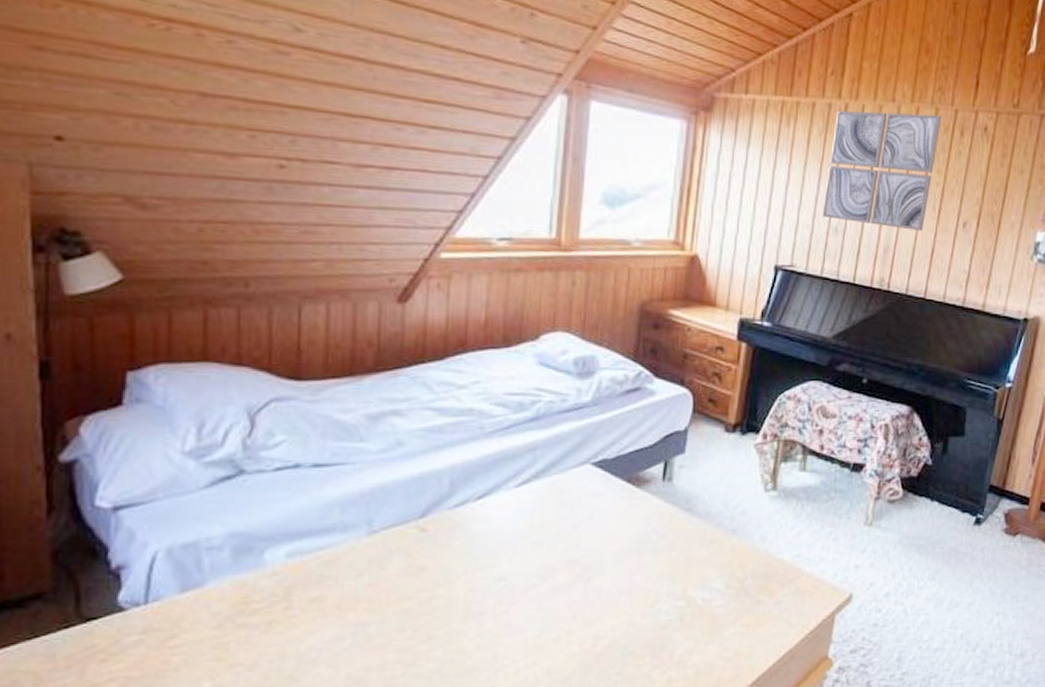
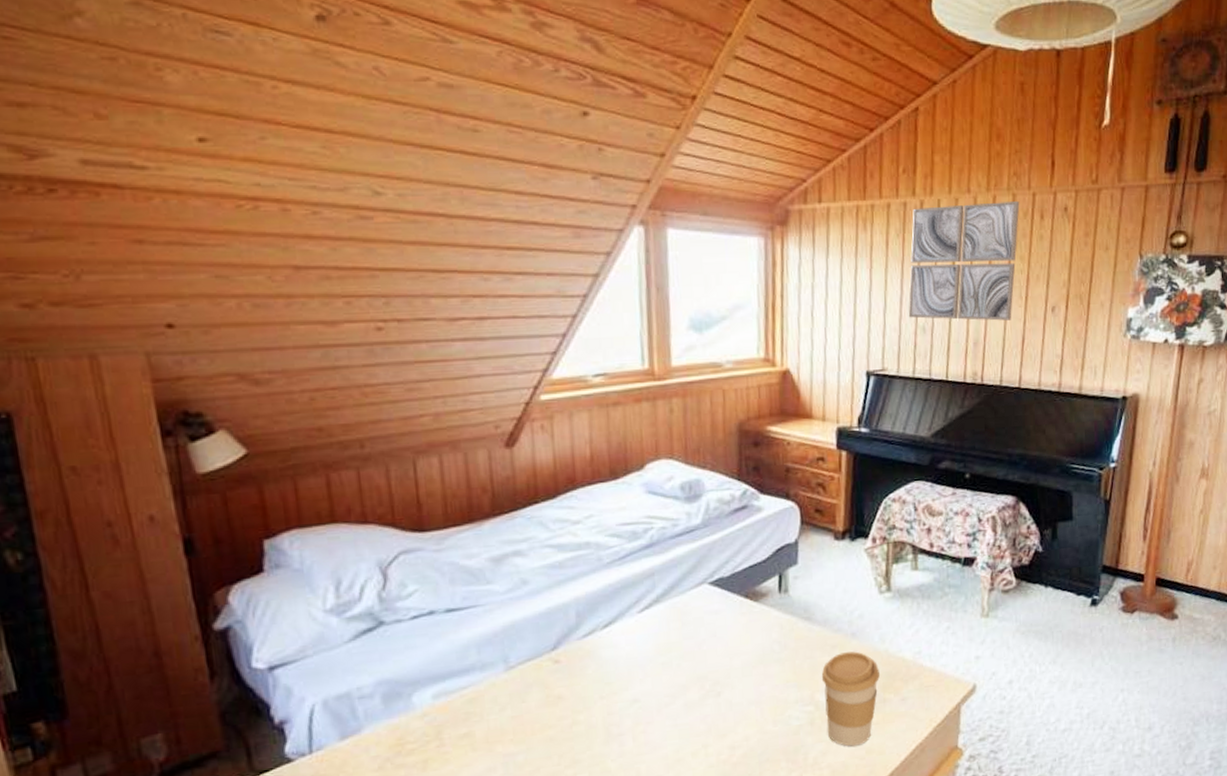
coffee cup: none [696,548,756,647] -> present [821,651,880,747]

